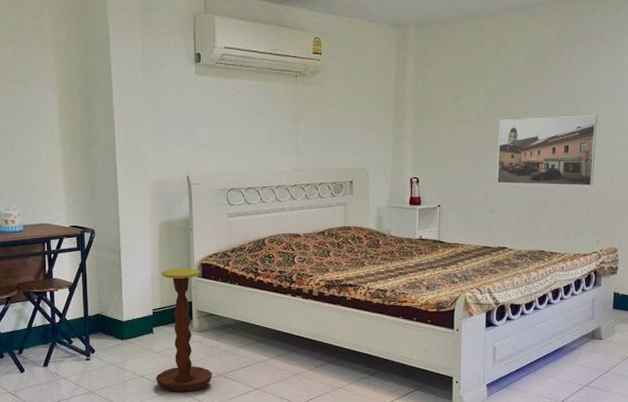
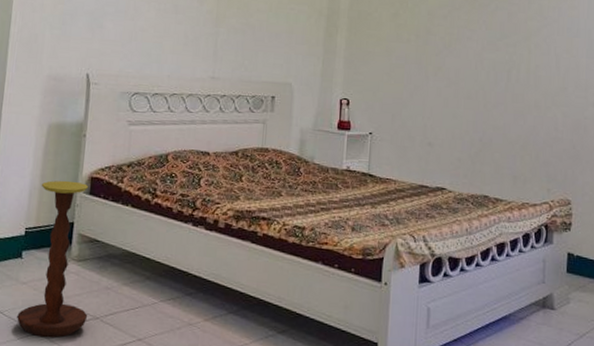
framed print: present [497,115,597,186] -> none [436,43,547,126]

